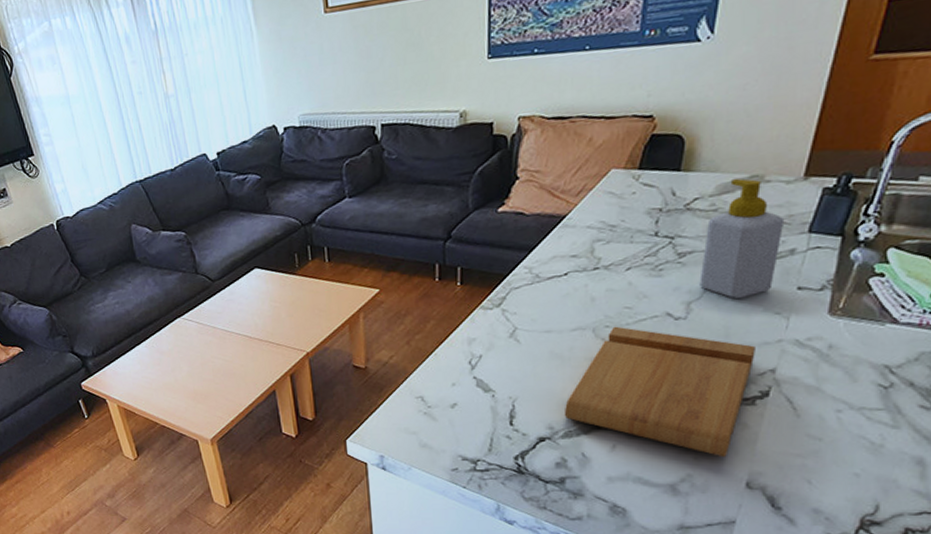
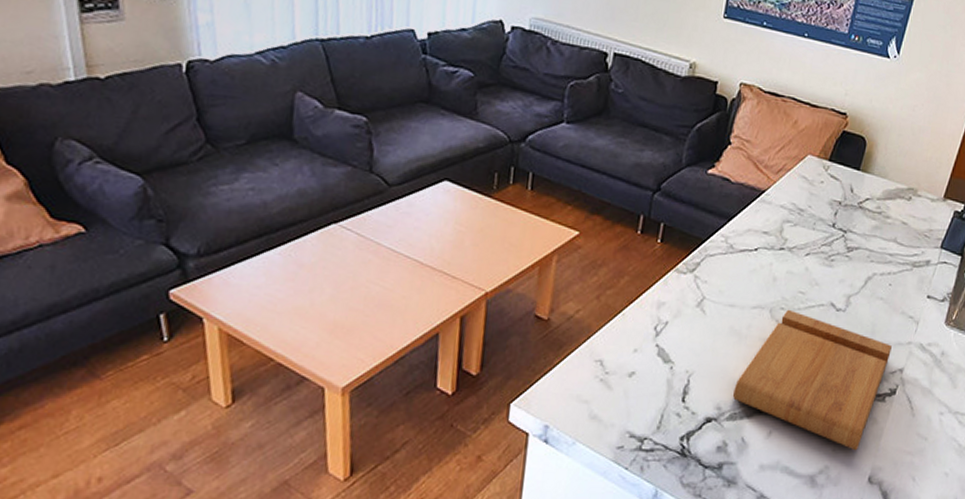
soap bottle: present [699,178,785,298] -> none [859,188,926,298]

